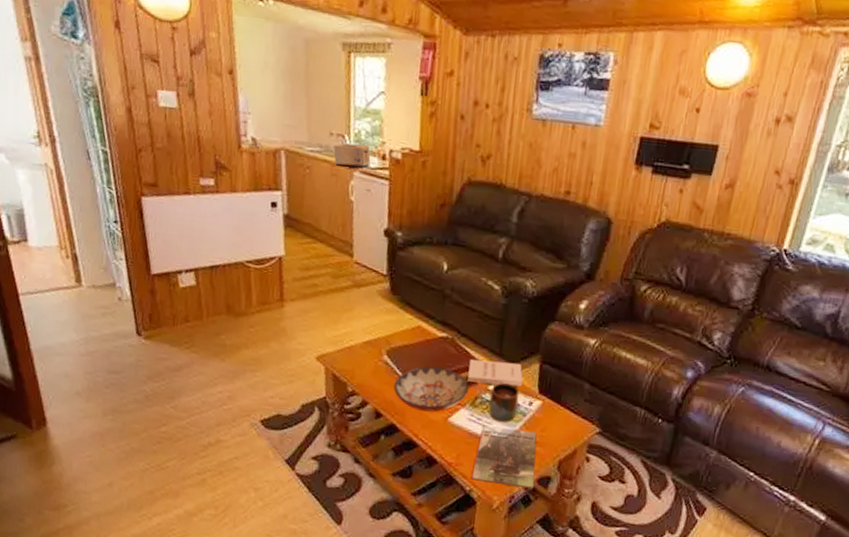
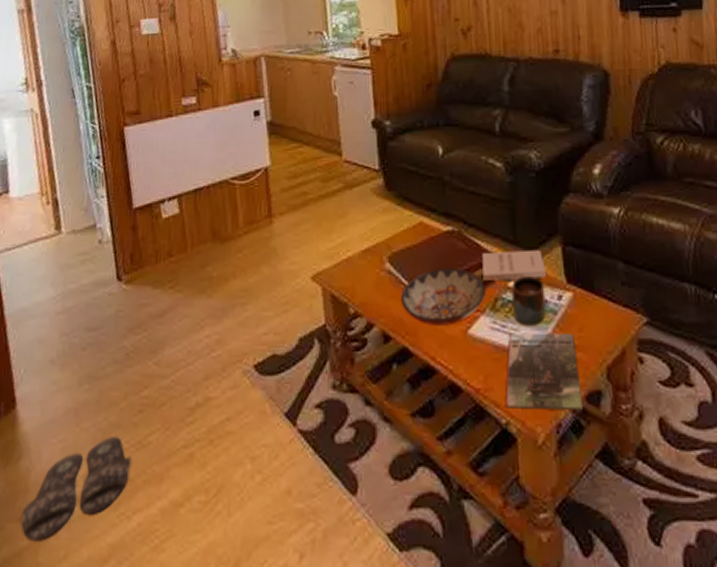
slippers: none [57,458,152,526] -> present [21,437,132,541]
toaster: present [333,143,371,169] -> none [313,37,351,64]

